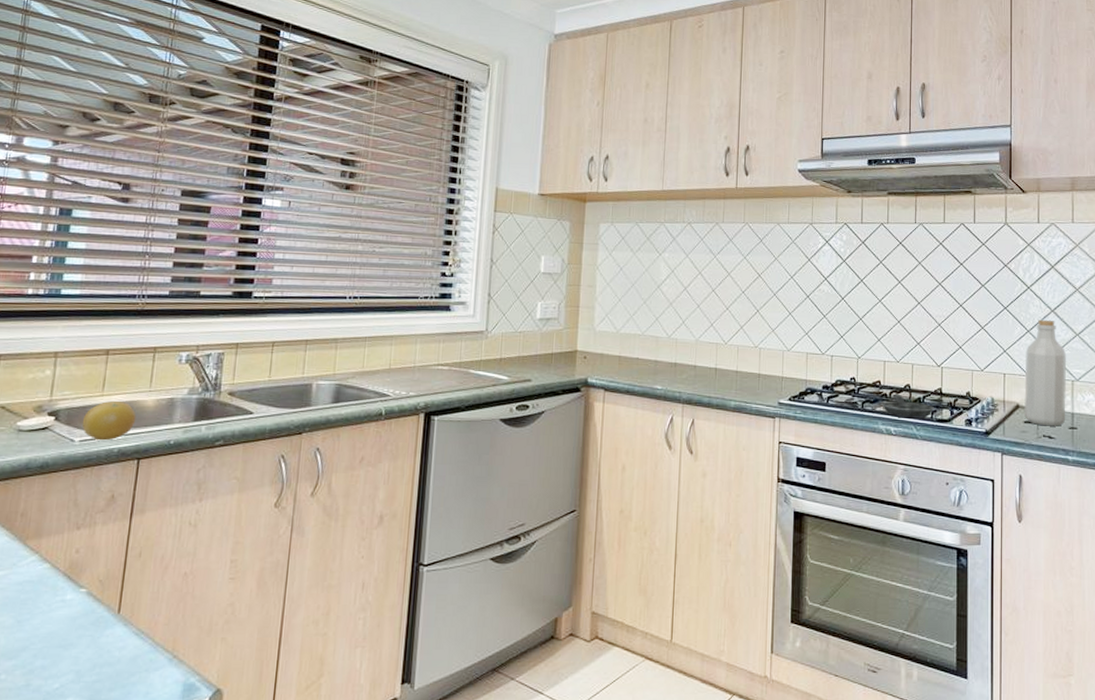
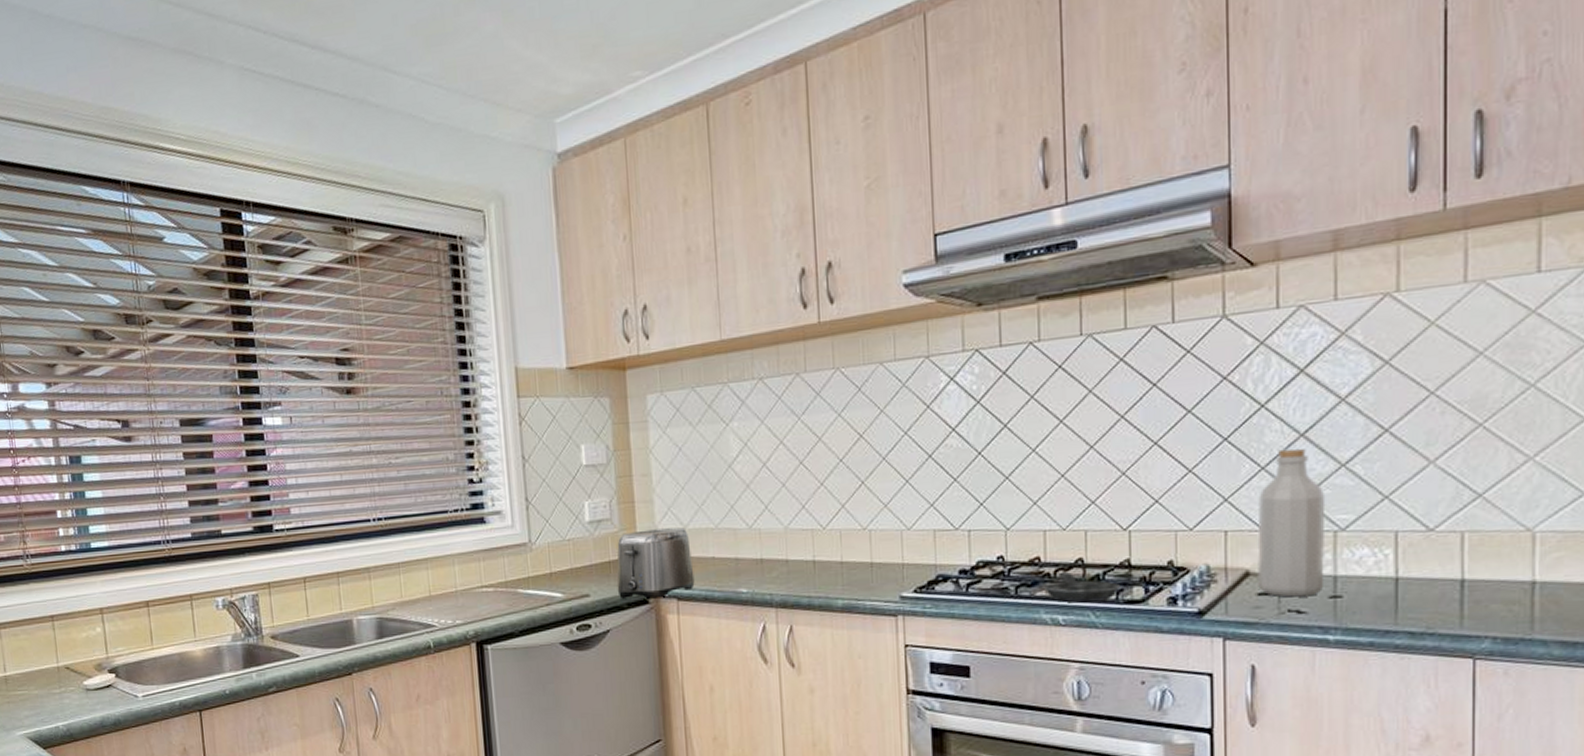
fruit: present [82,401,137,441] -> none [140,654,189,695]
toaster: none [555,330,621,389] -> present [616,527,695,600]

